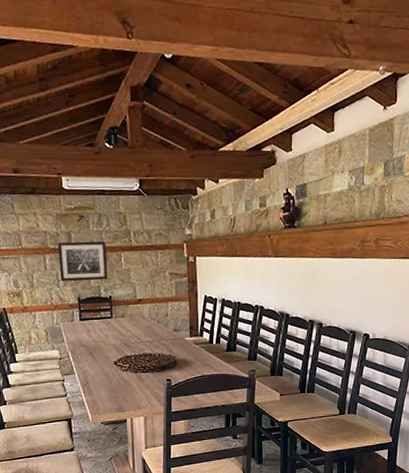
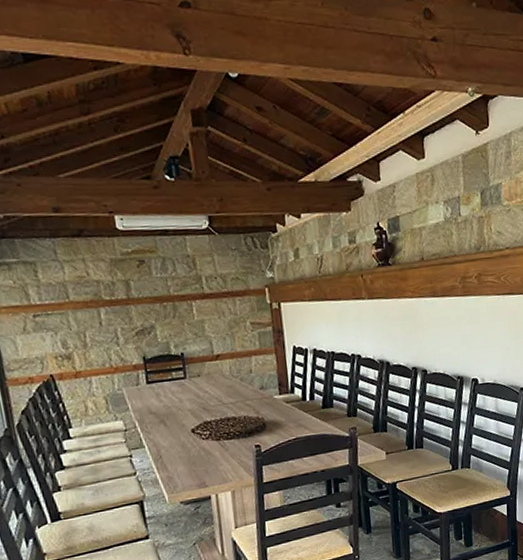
wall art: present [58,241,108,282] -> none [114,289,178,339]

